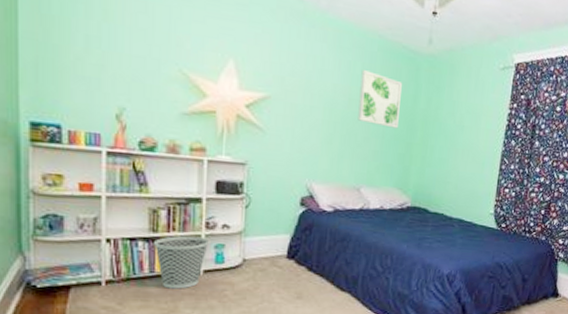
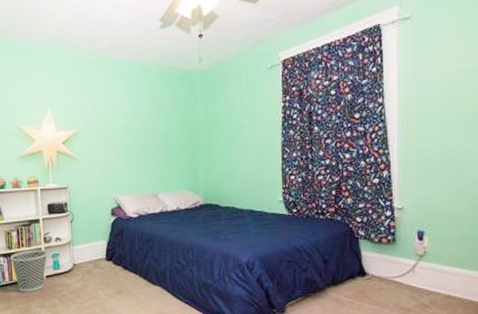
wall art: present [357,70,402,129] -> none [146,96,182,139]

